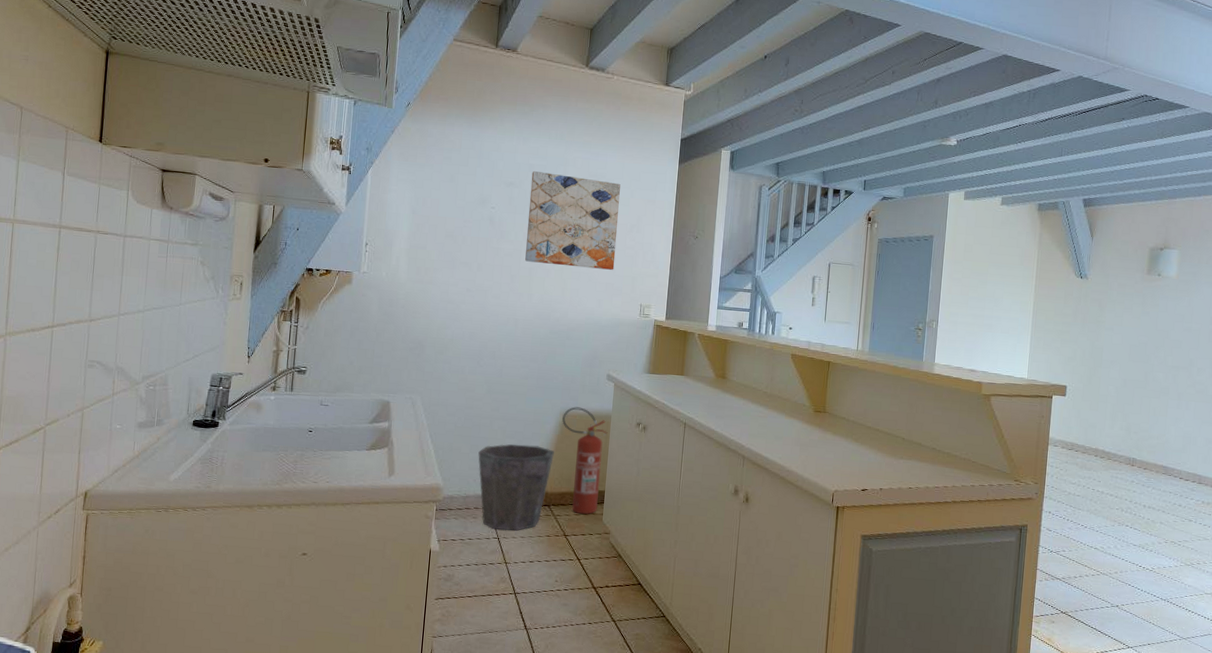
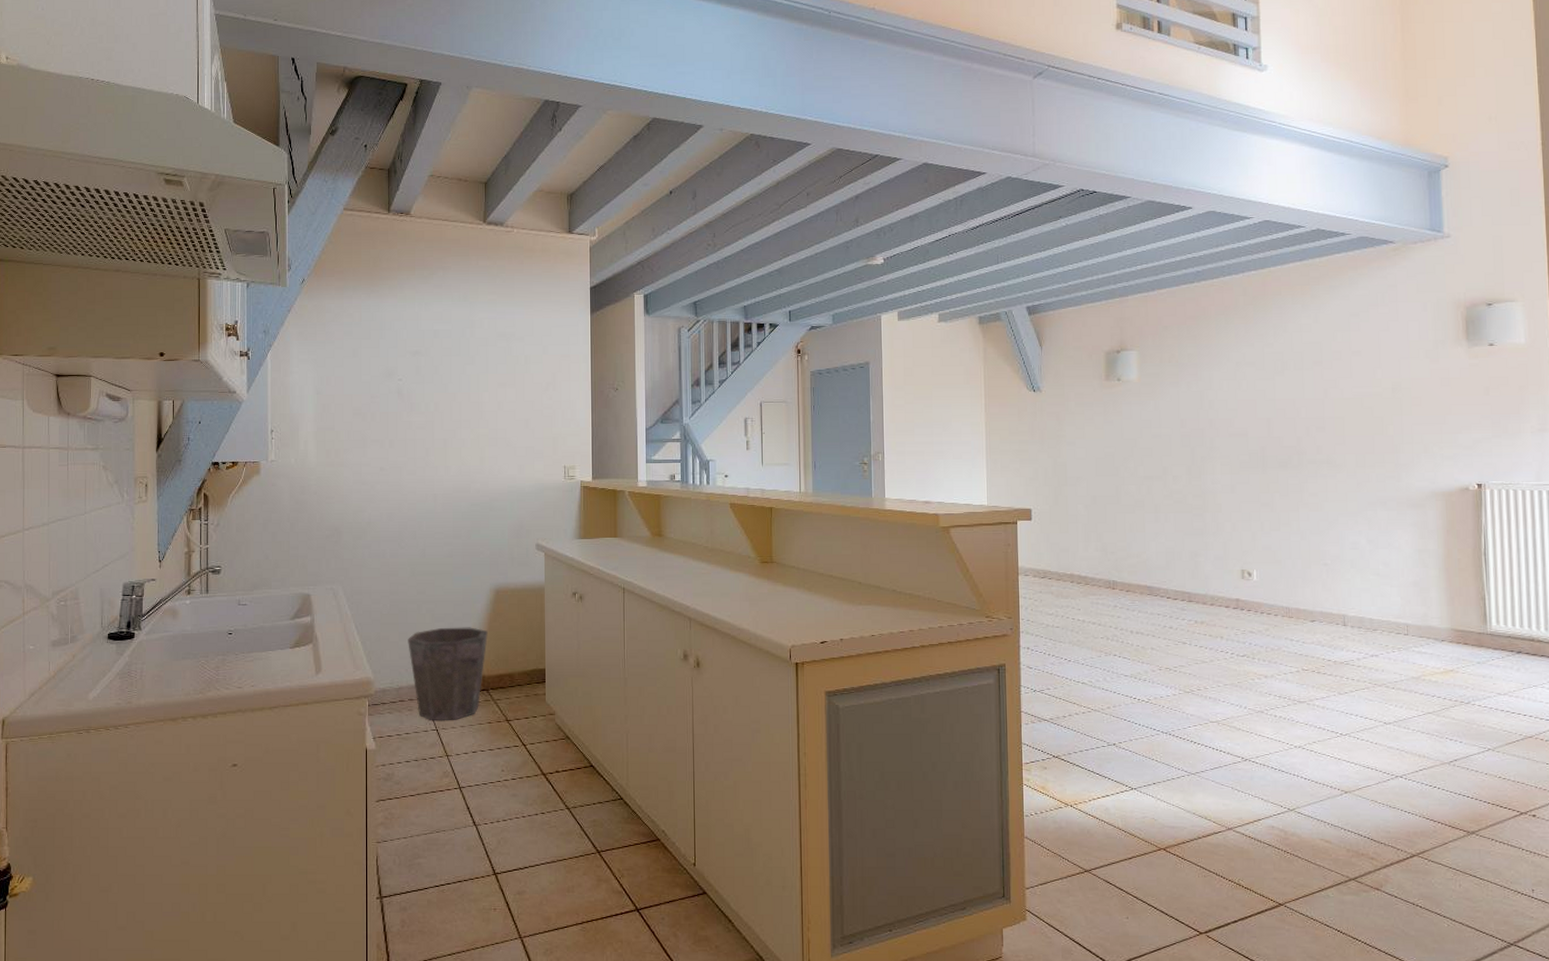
wall art: present [525,170,620,270] -> none [437,336,533,433]
fire extinguisher: present [562,407,608,514] -> none [493,581,543,695]

